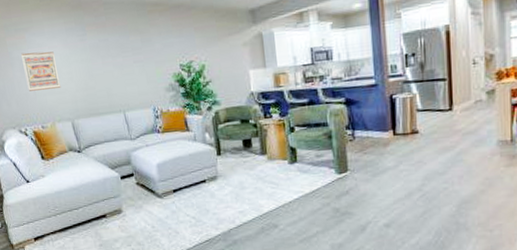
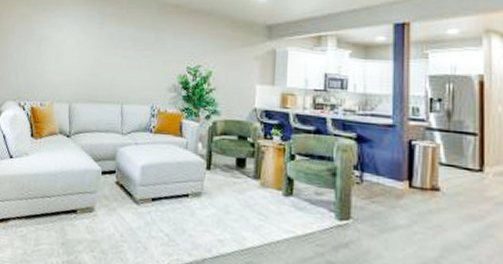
wall art: present [21,51,61,91] -> none [38,31,71,69]

